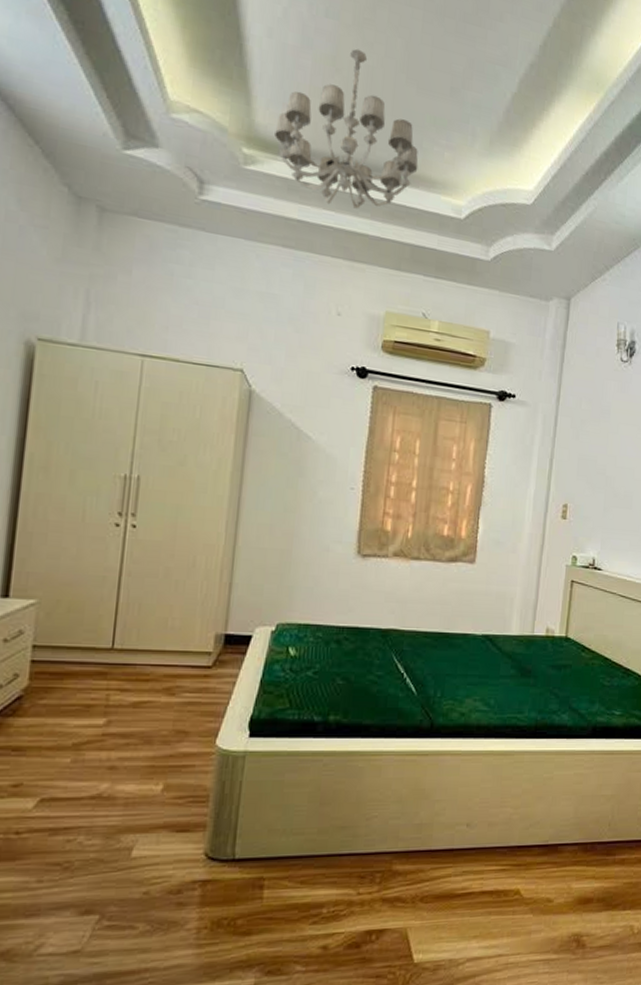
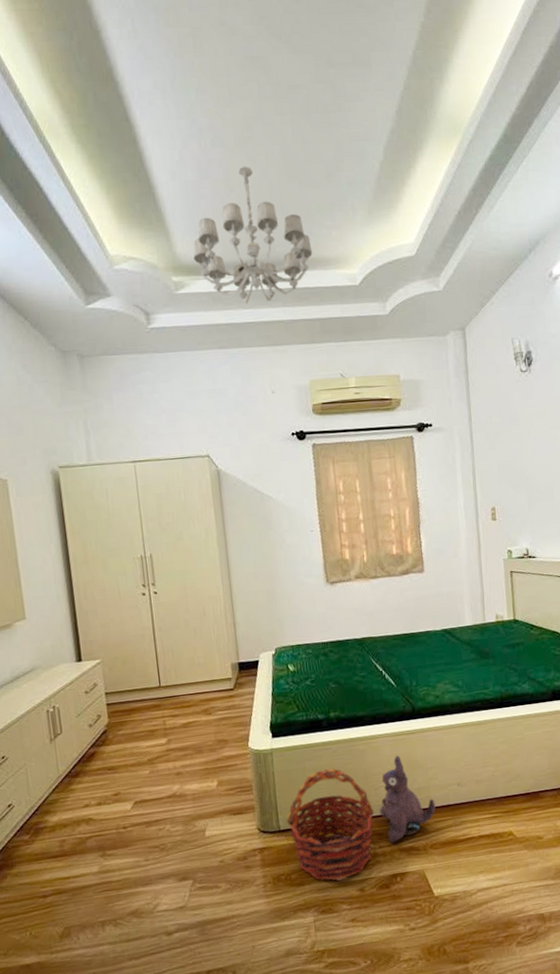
basket: none [245,785,361,933] -> present [286,768,375,881]
plush toy: none [366,780,436,890] -> present [379,755,436,843]

